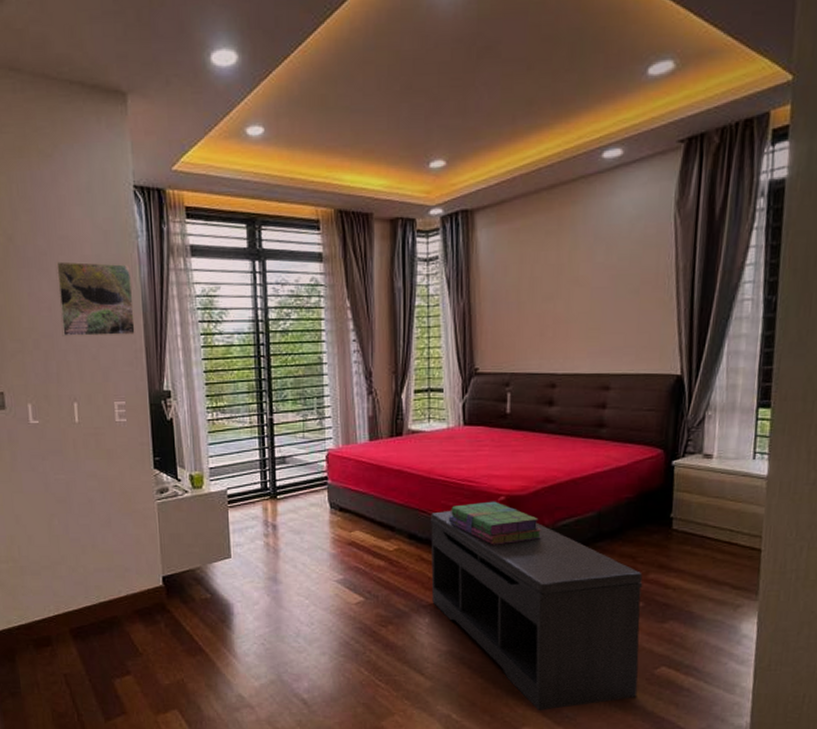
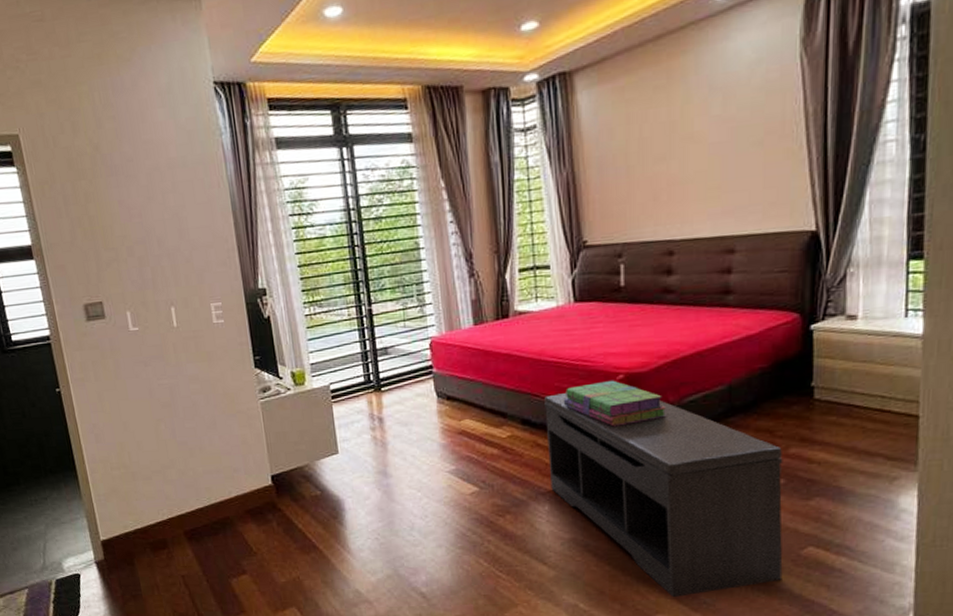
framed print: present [55,261,135,337] -> none [142,162,226,242]

